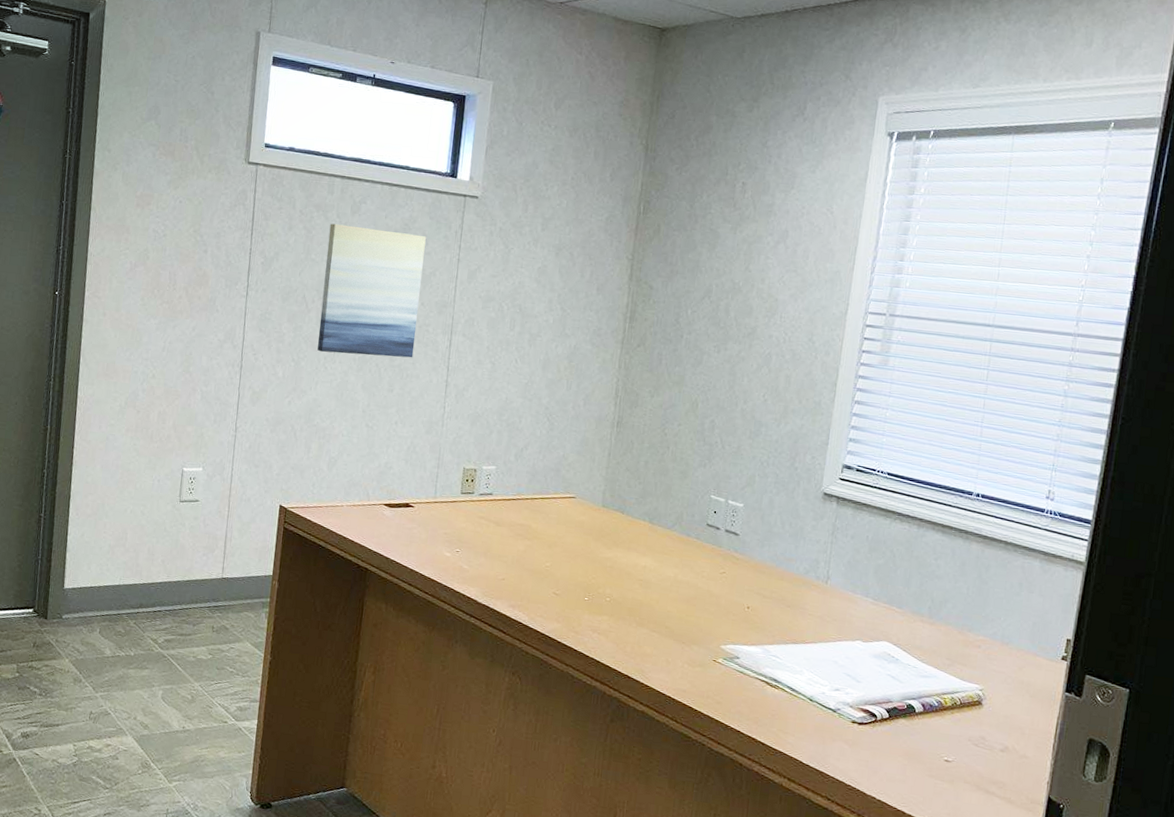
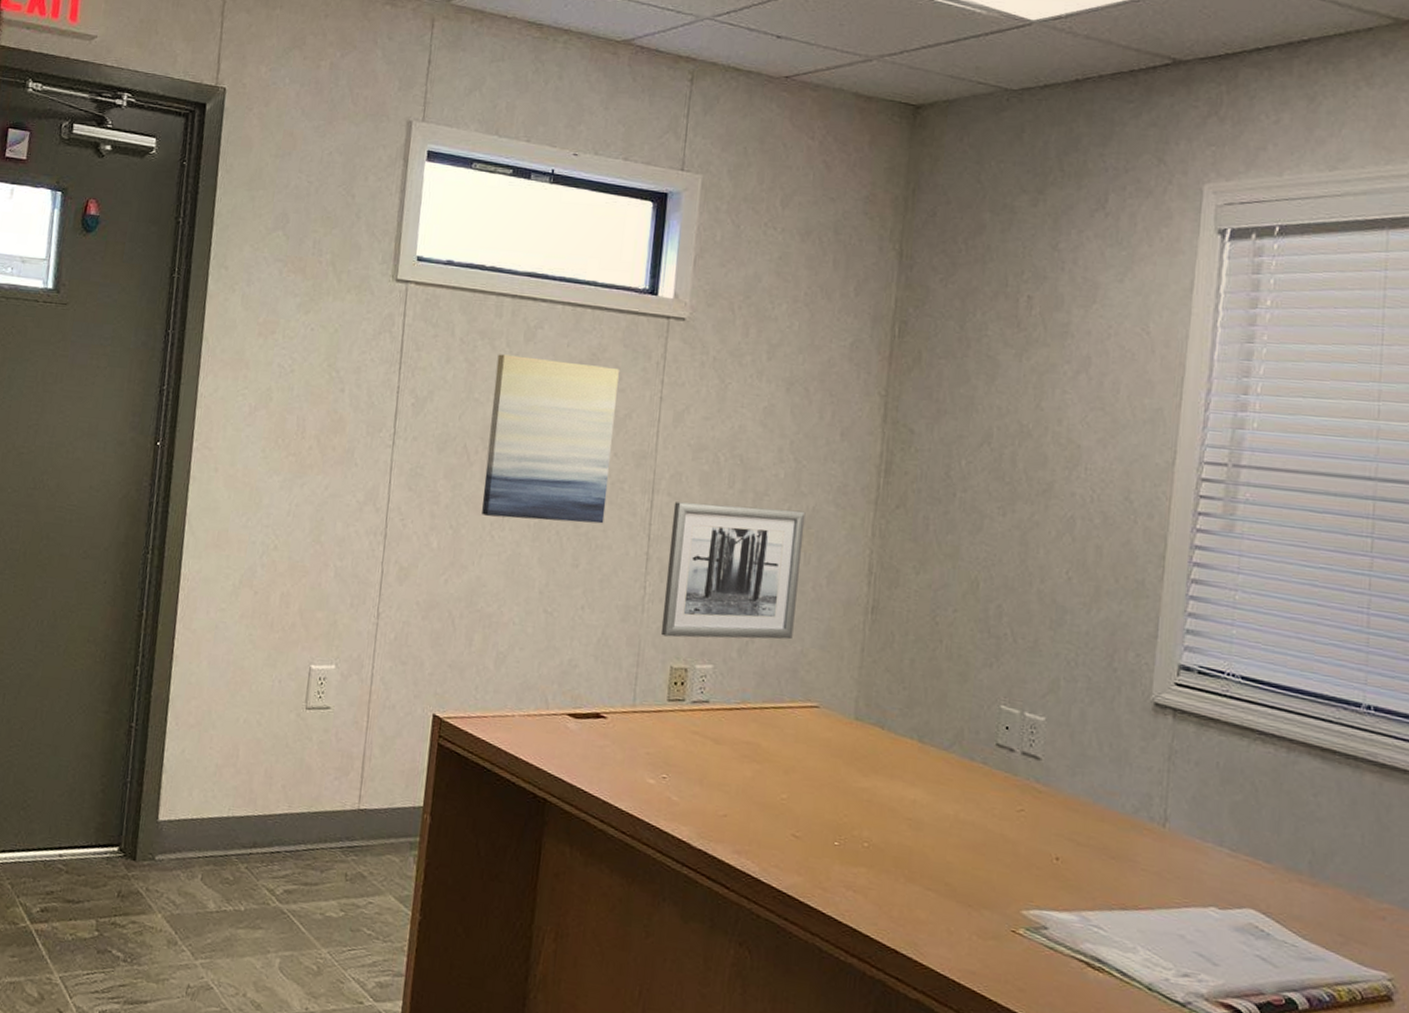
wall art: none [456,341,569,447] -> present [660,502,806,640]

